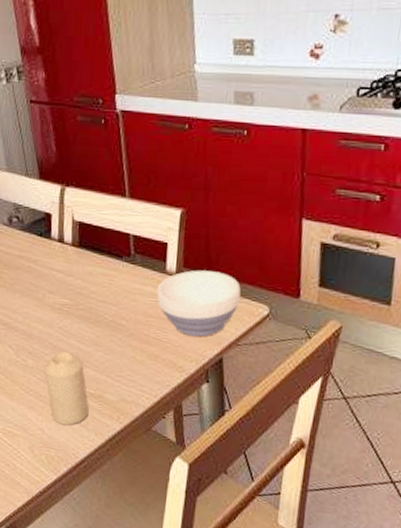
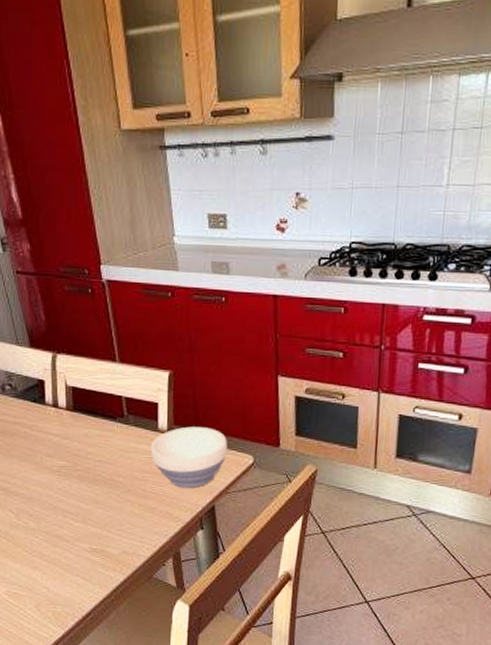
candle: present [44,351,89,426] -> none [46,511,92,582]

